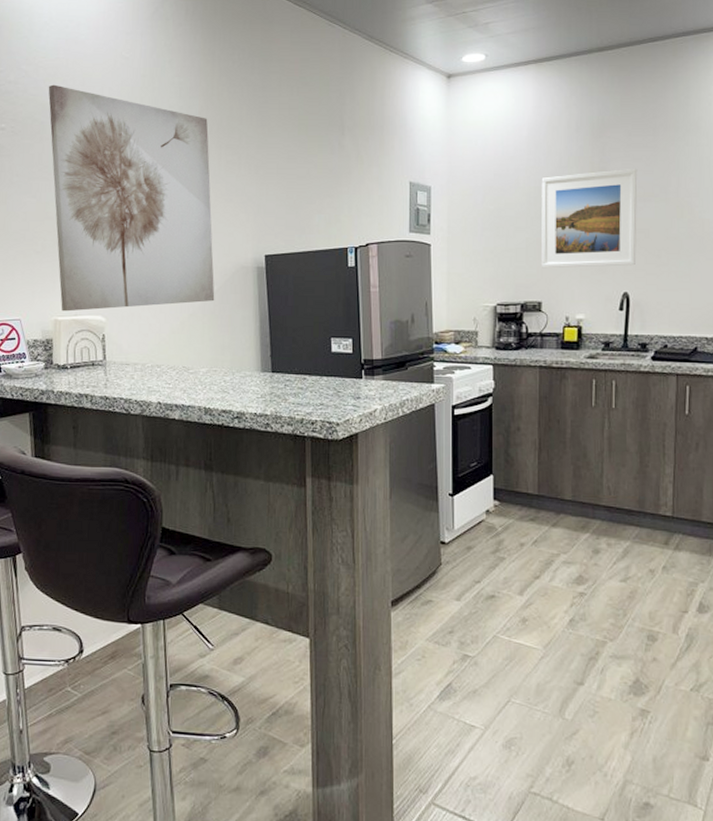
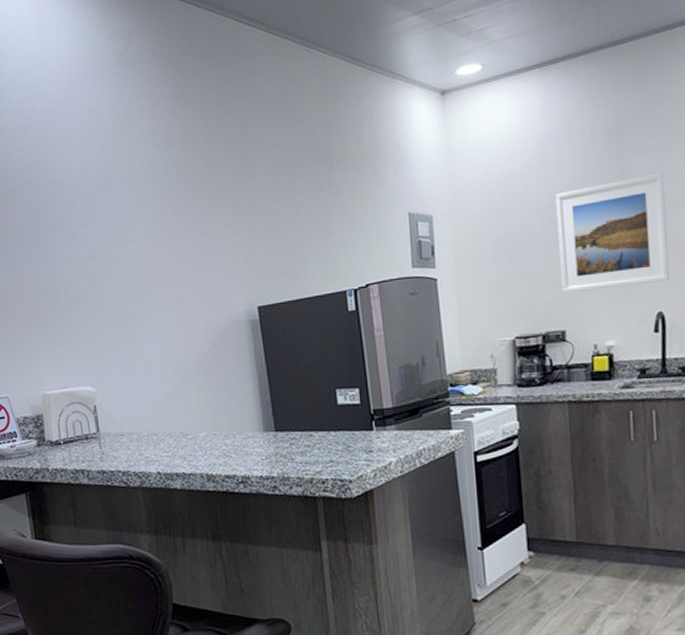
wall art: present [48,84,215,312] -> none [15,146,208,385]

